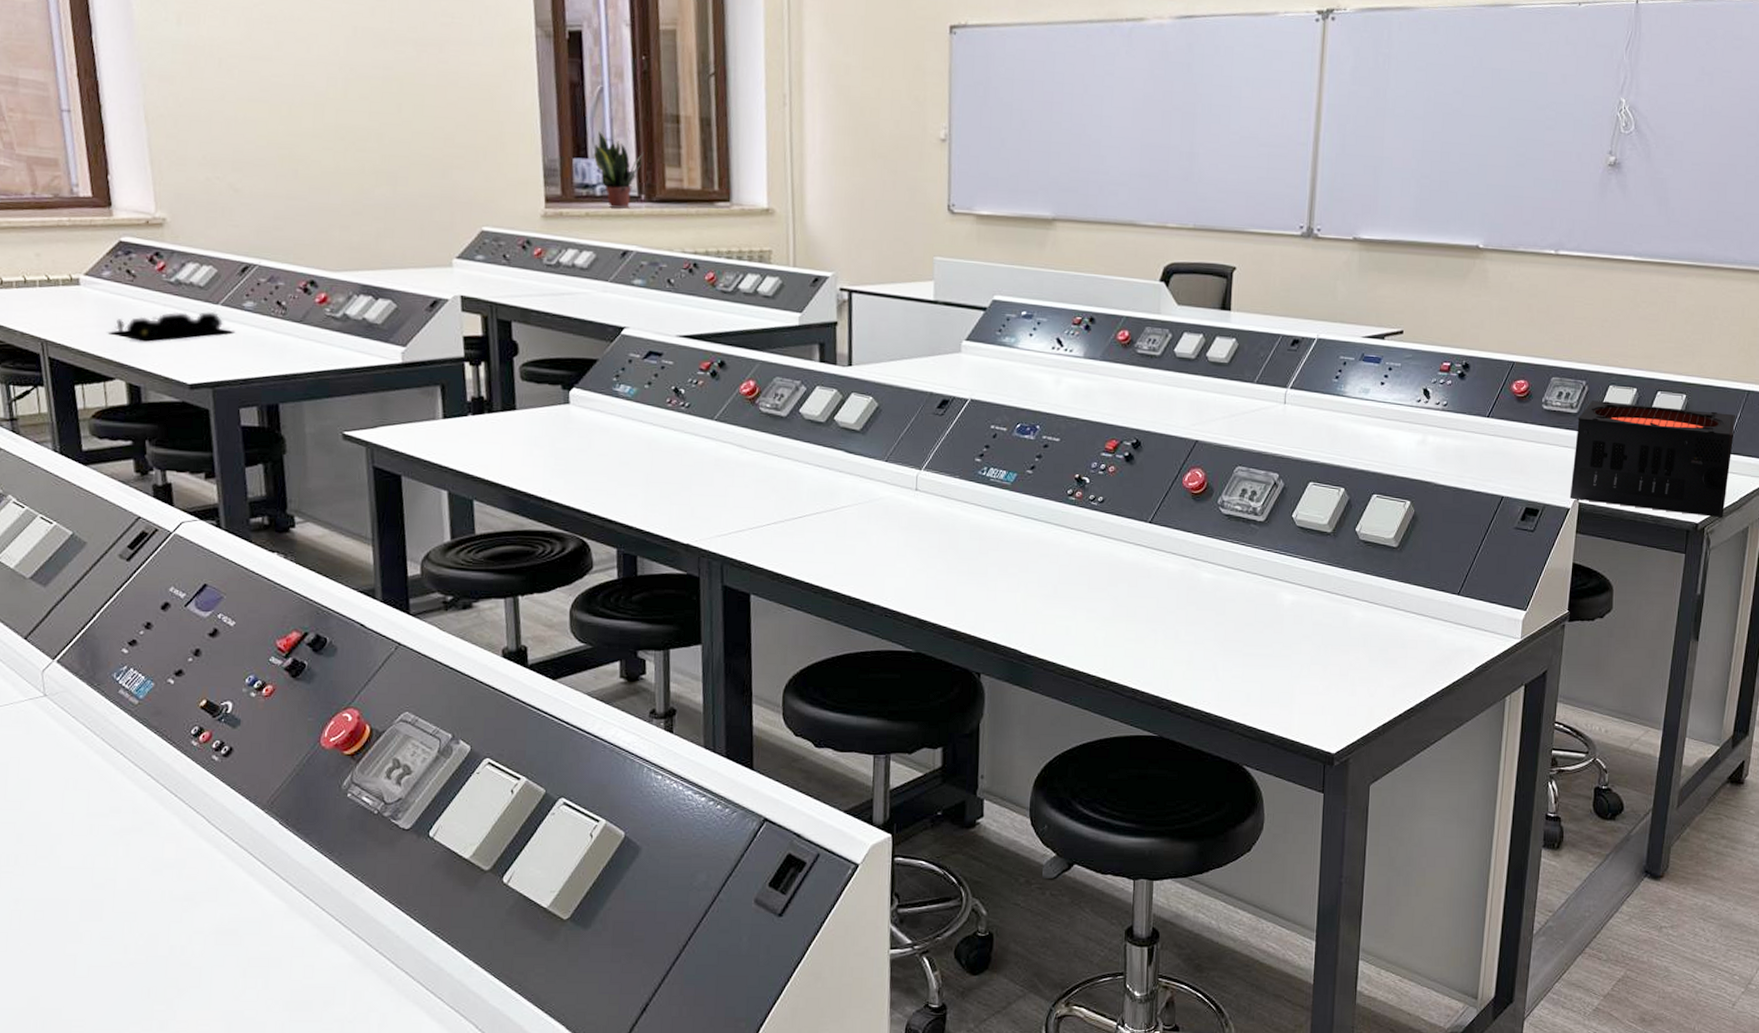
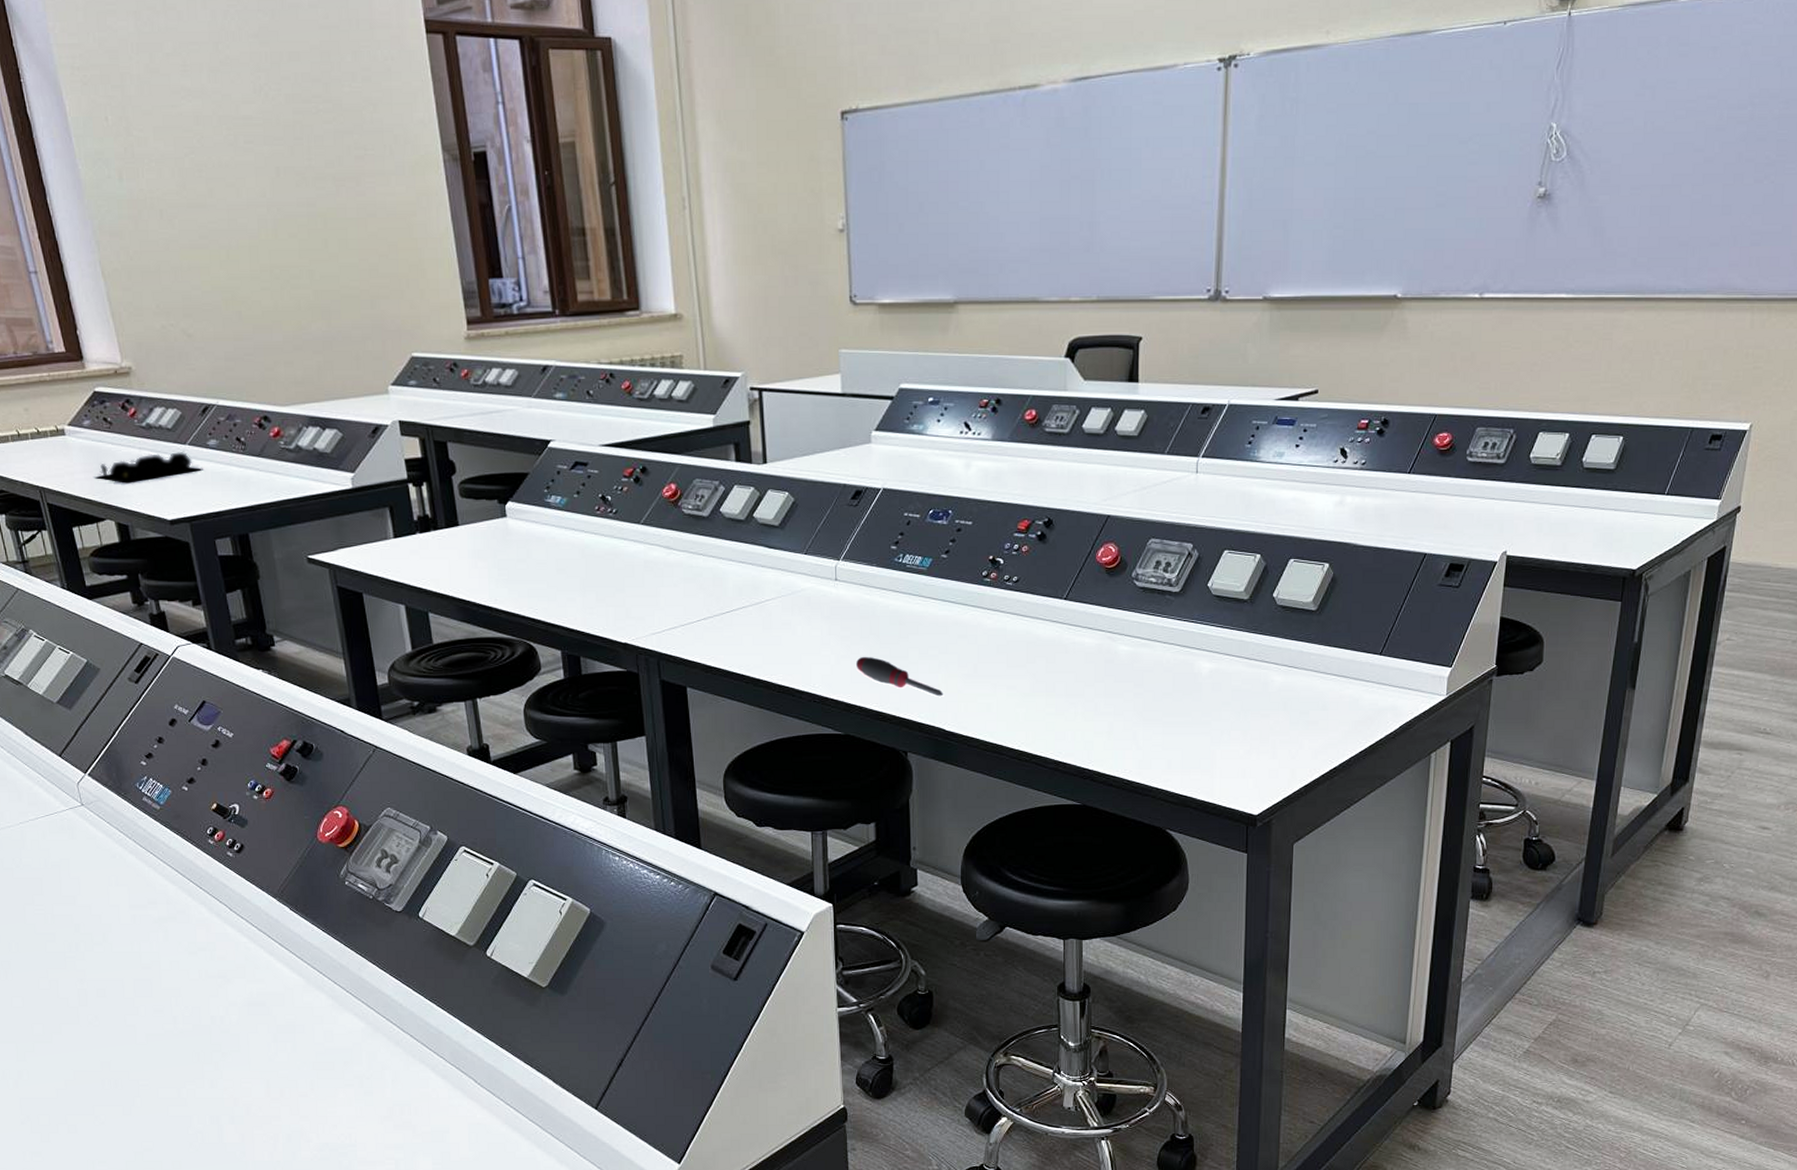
potted plant: present [594,131,644,209] -> none [508,250,554,325]
screwdriver: none [931,571,1022,617] -> present [855,657,944,697]
power supply: present [1569,400,1735,519] -> none [1496,449,1677,563]

